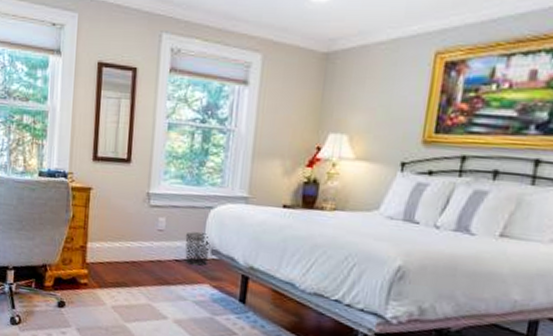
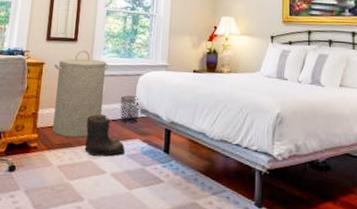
laundry hamper: none [103,173,171,278] -> present [52,50,109,138]
boots: none [142,252,192,301] -> present [85,114,126,157]

